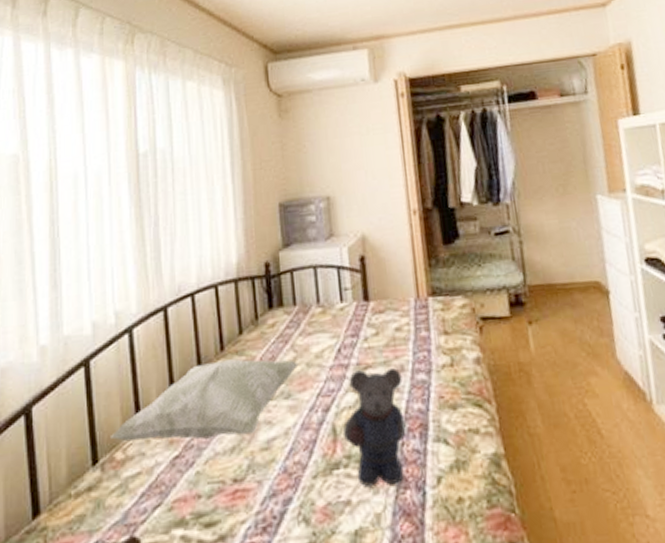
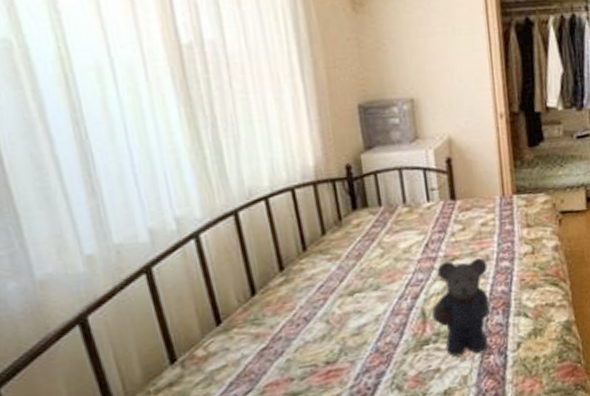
decorative pillow: present [111,359,299,441] -> none [188,255,387,340]

